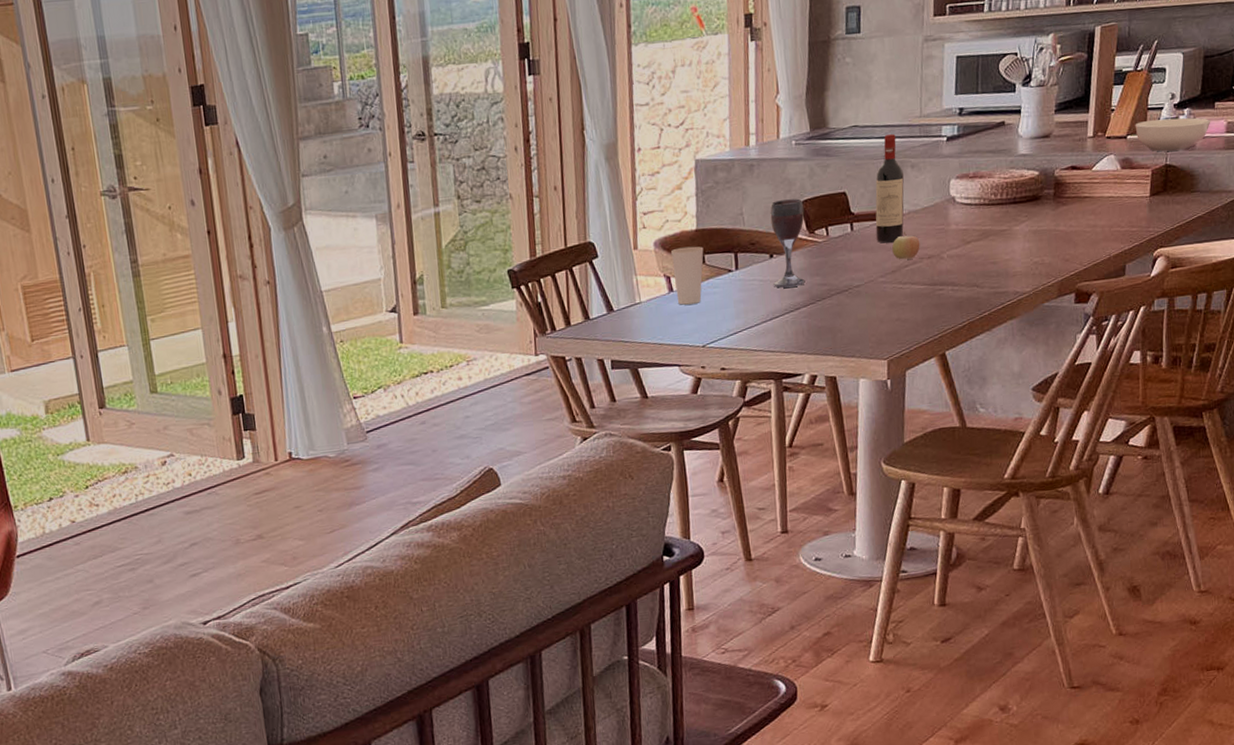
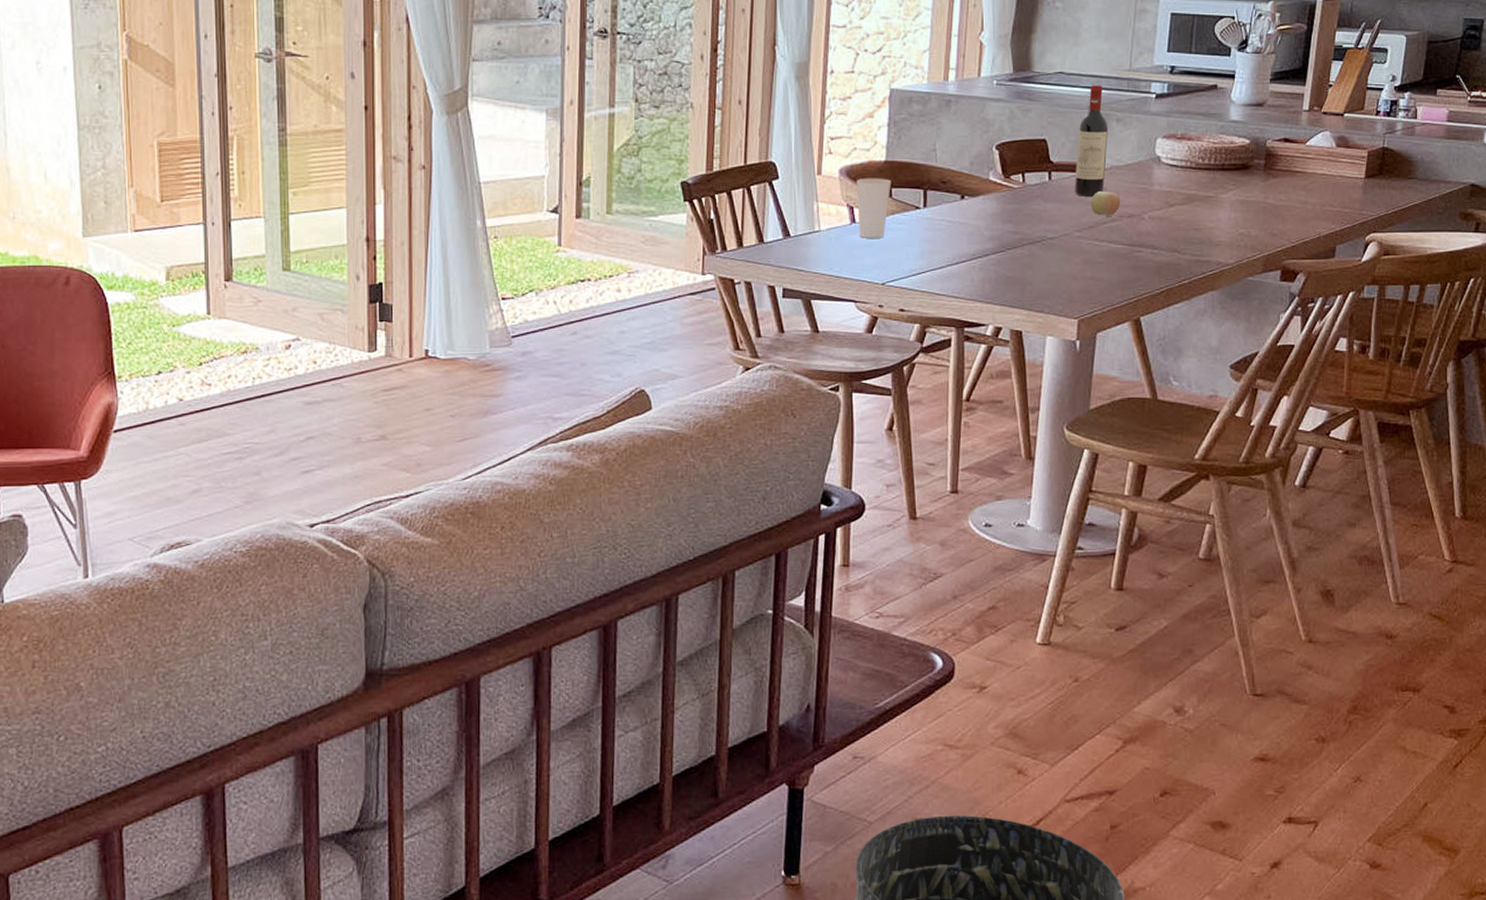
cup: present [770,198,805,288] -> none [963,140,1001,232]
bowl: present [1135,117,1211,152] -> none [1353,101,1432,135]

